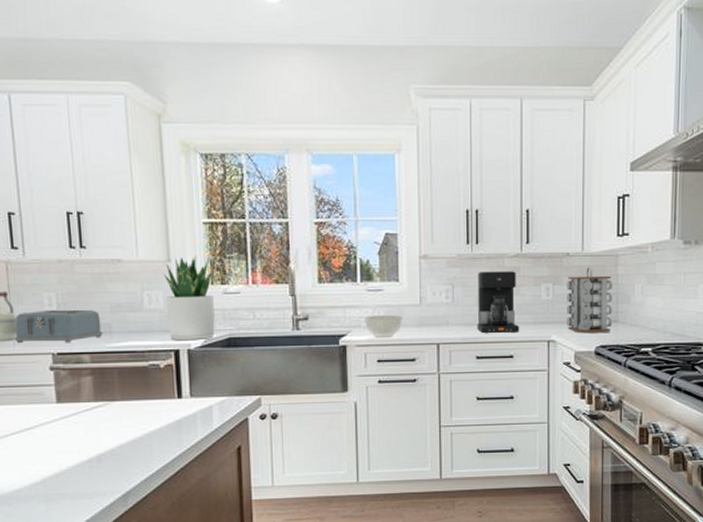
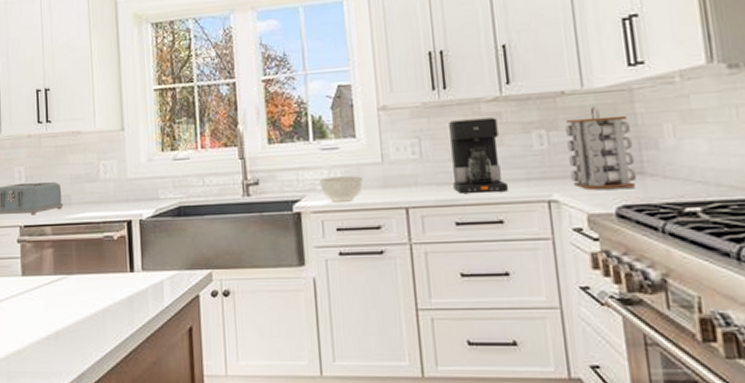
planter: present [163,255,215,341] -> none [117,121,166,211]

